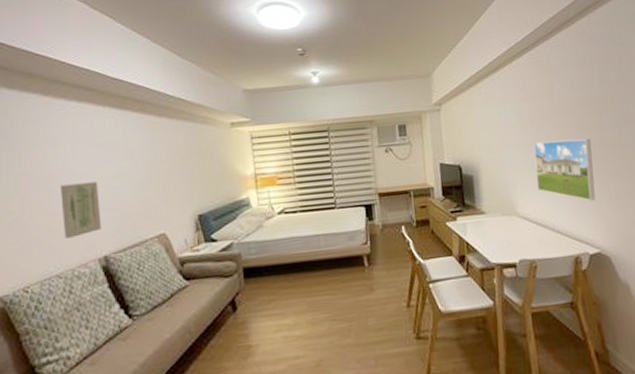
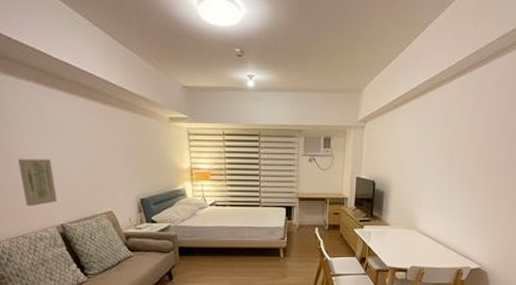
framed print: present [533,139,596,201] -> none [439,167,496,225]

